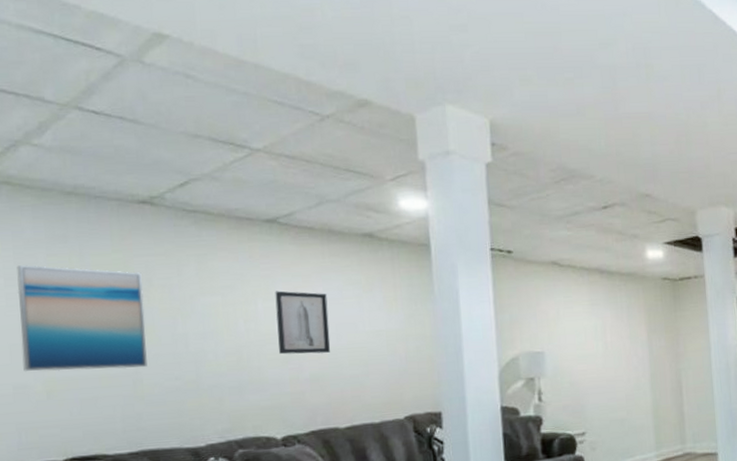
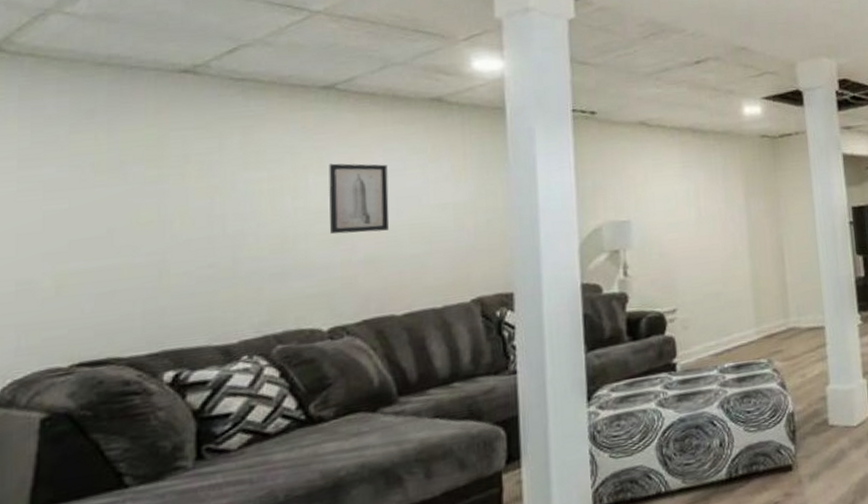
wall art: present [17,265,147,372] -> none [30,143,179,266]

